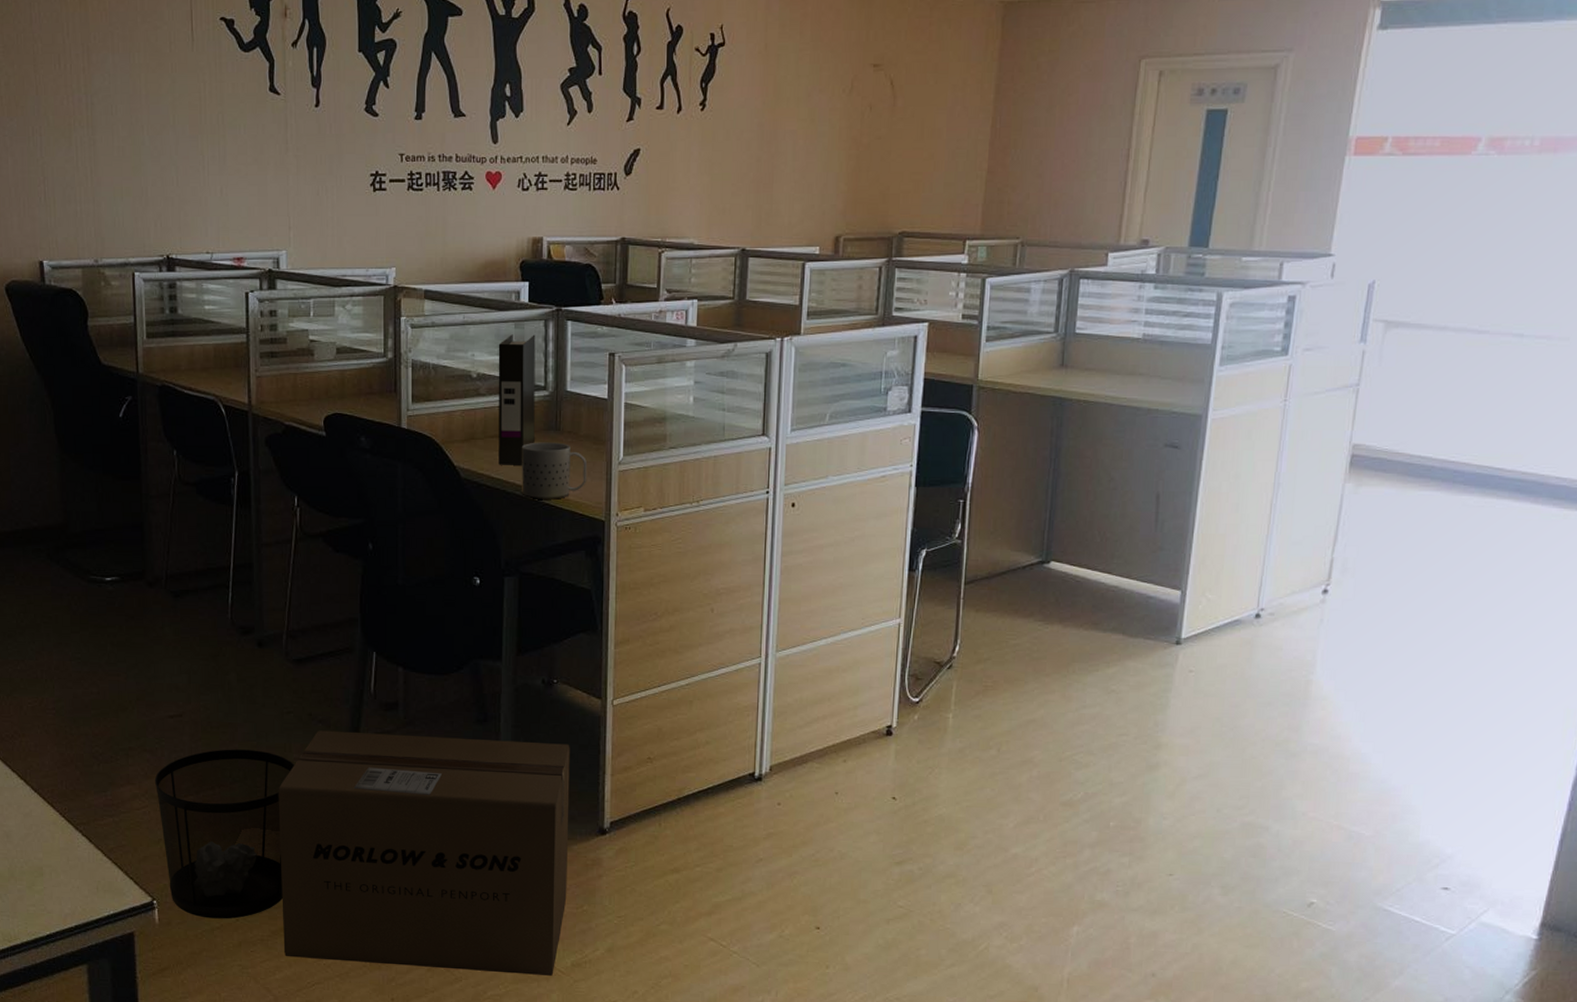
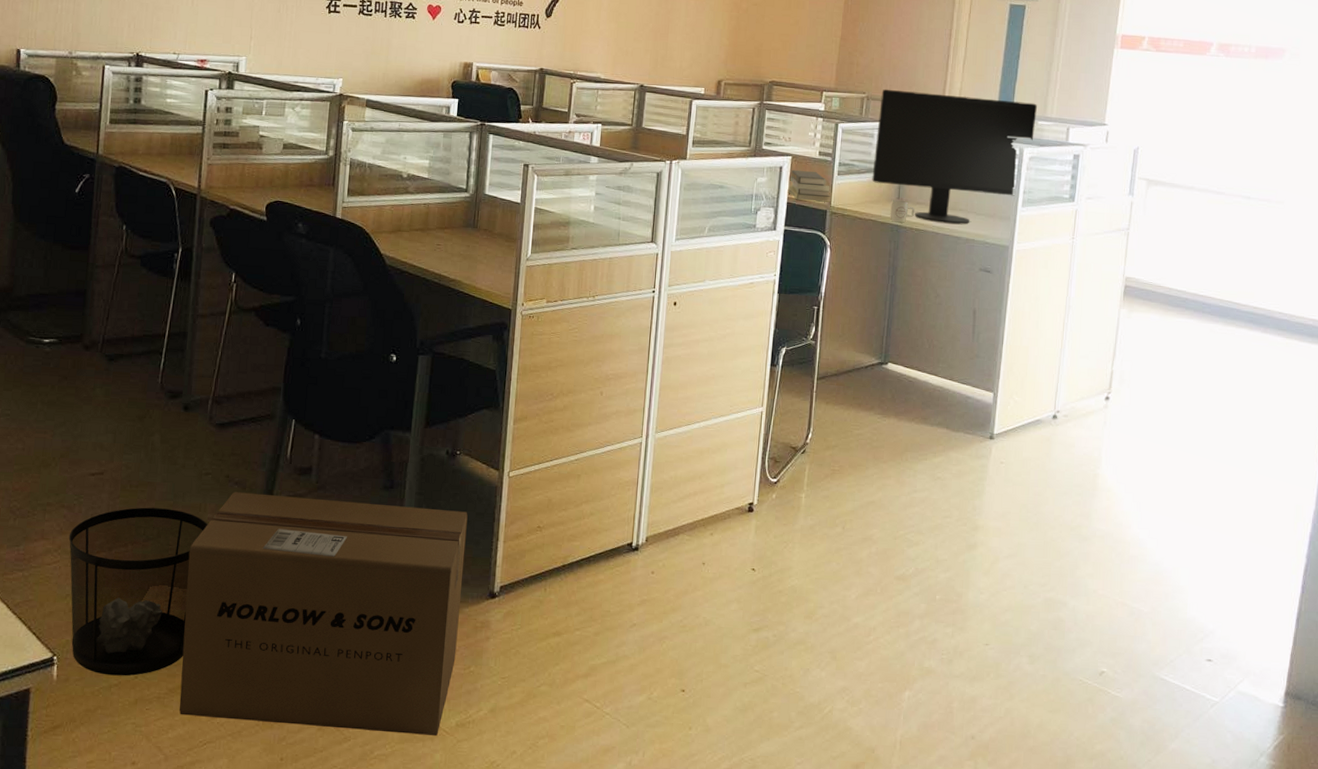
binder: present [498,334,536,465] -> none [421,142,461,257]
mug: present [521,442,588,500] -> none [439,237,500,288]
books: none [925,338,978,375] -> present [788,169,832,202]
computer monitor: none [1028,231,1241,393] -> present [872,89,1037,225]
mug: none [1051,367,1083,394] -> present [890,199,915,223]

